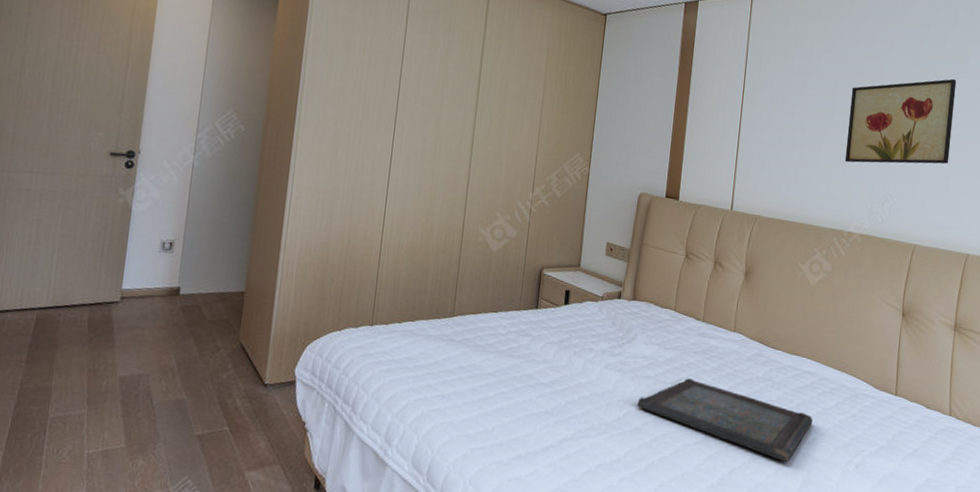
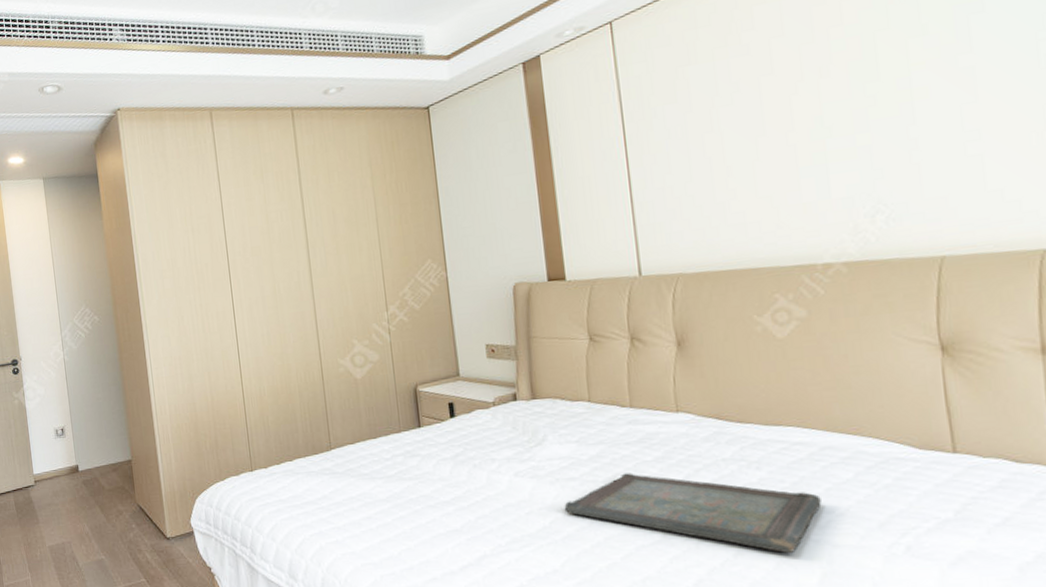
wall art: present [844,78,957,164] -> none [787,26,978,181]

